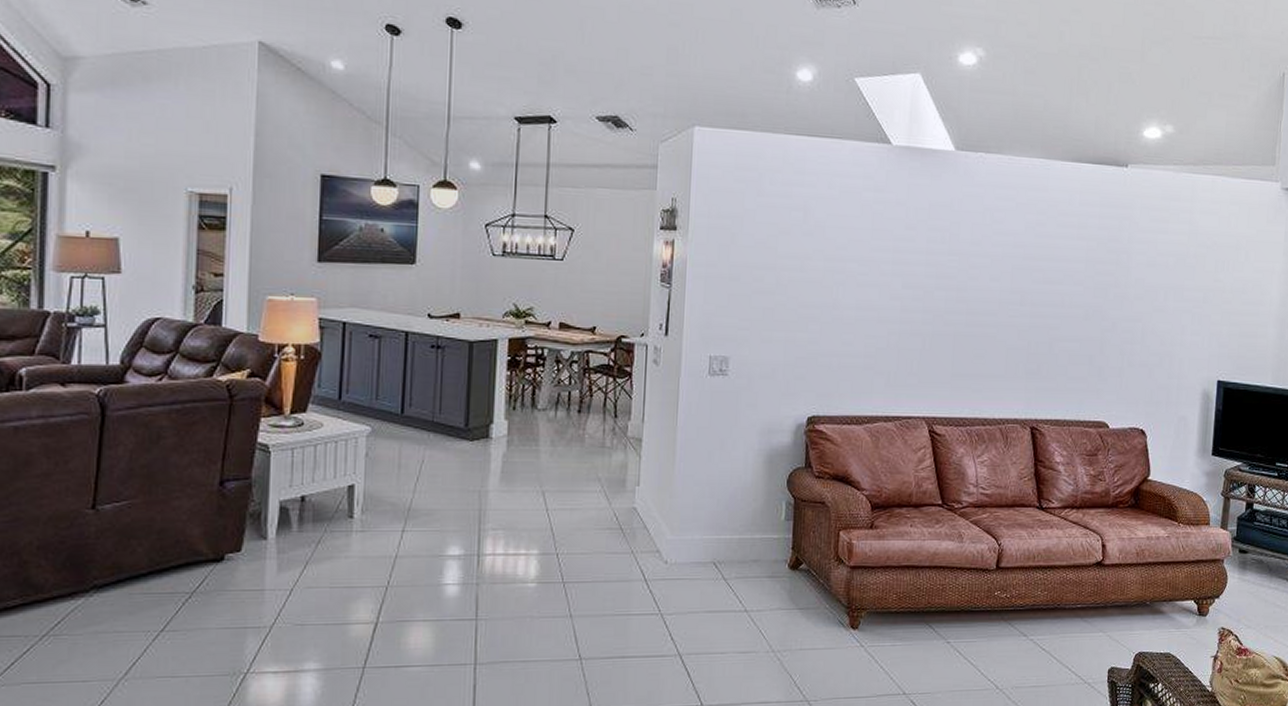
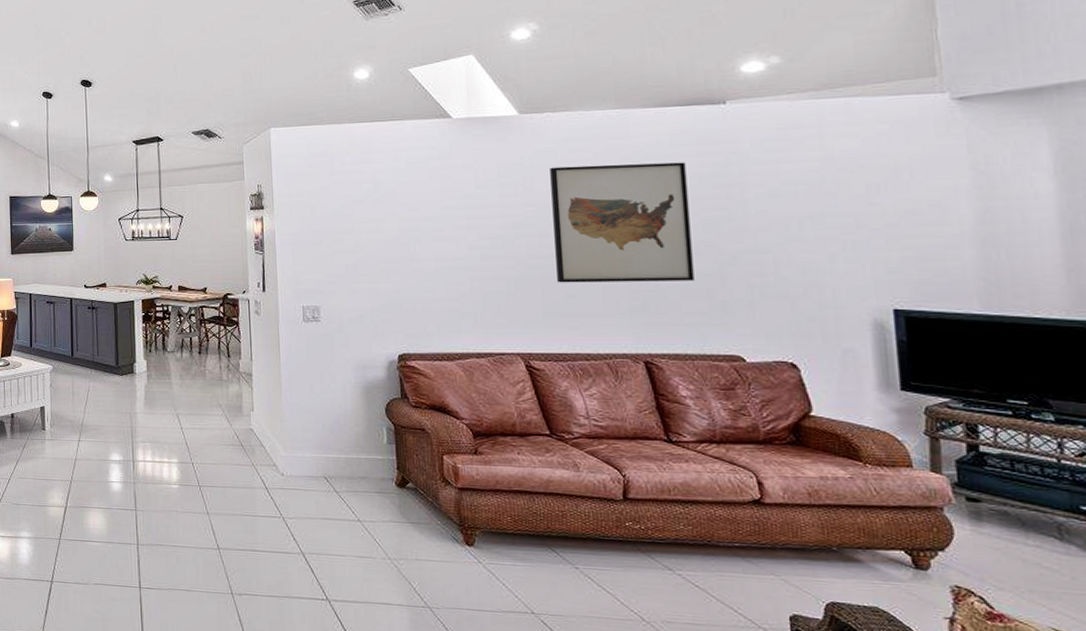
wall art: none [968,214,1089,346] -> present [550,162,695,283]

